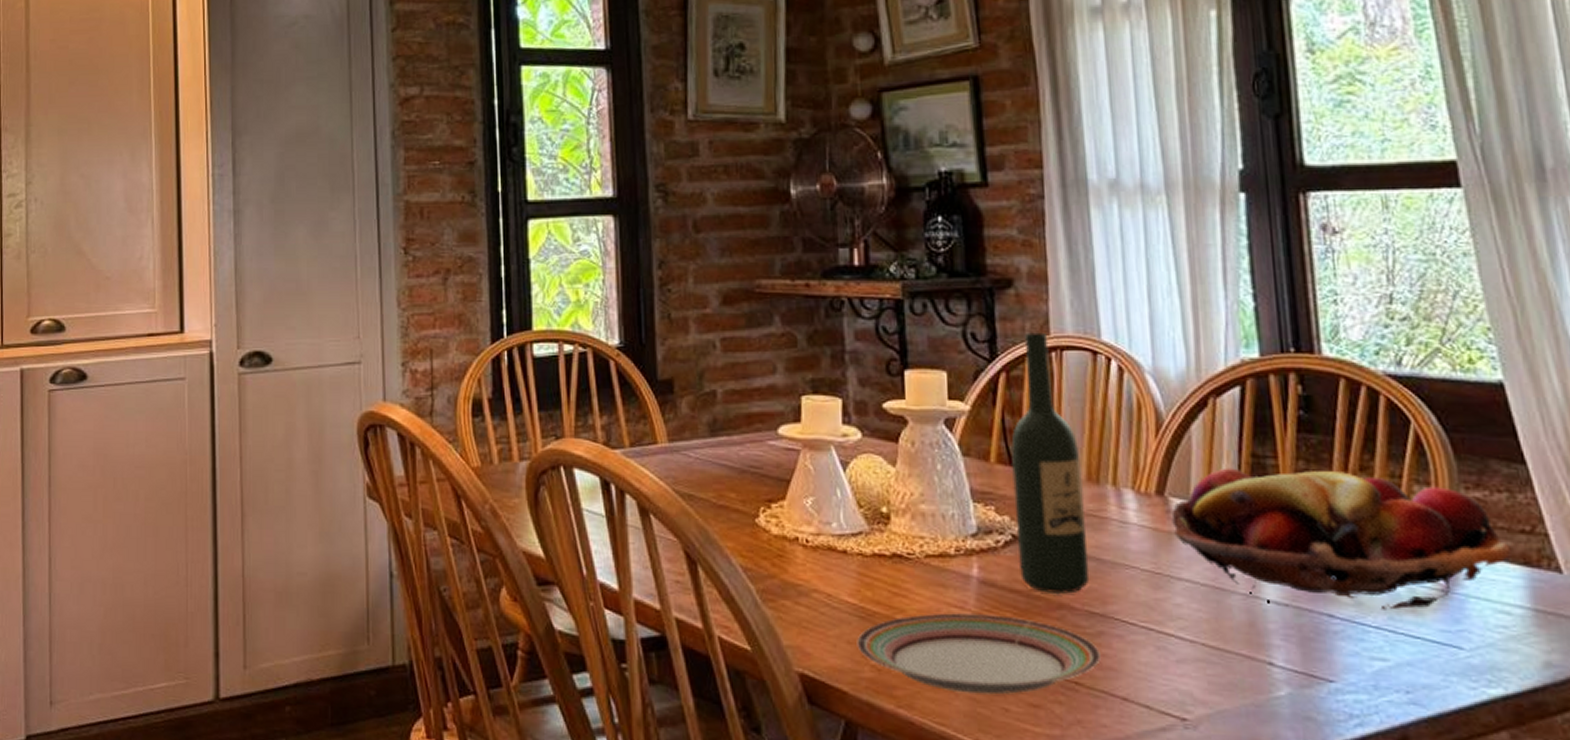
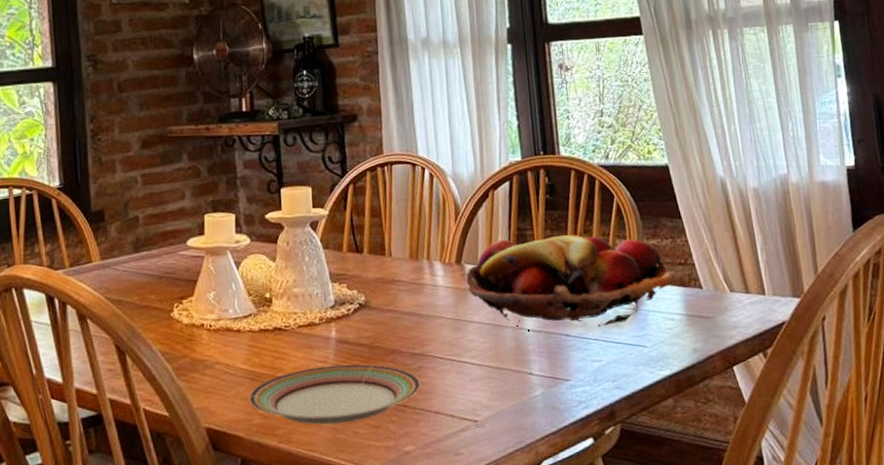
wine bottle: present [1010,332,1090,595] -> none [357,152,413,344]

